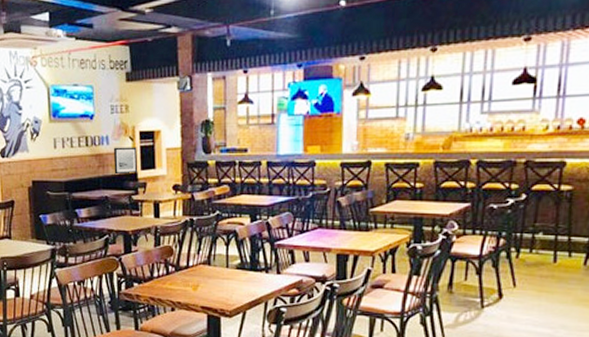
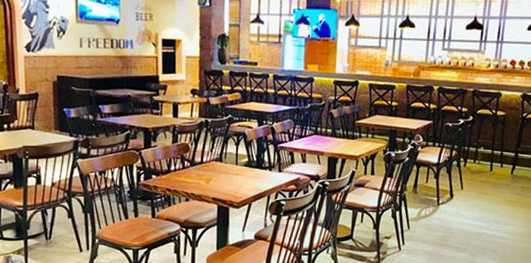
wall art: present [113,147,138,175] -> none [137,51,160,77]

